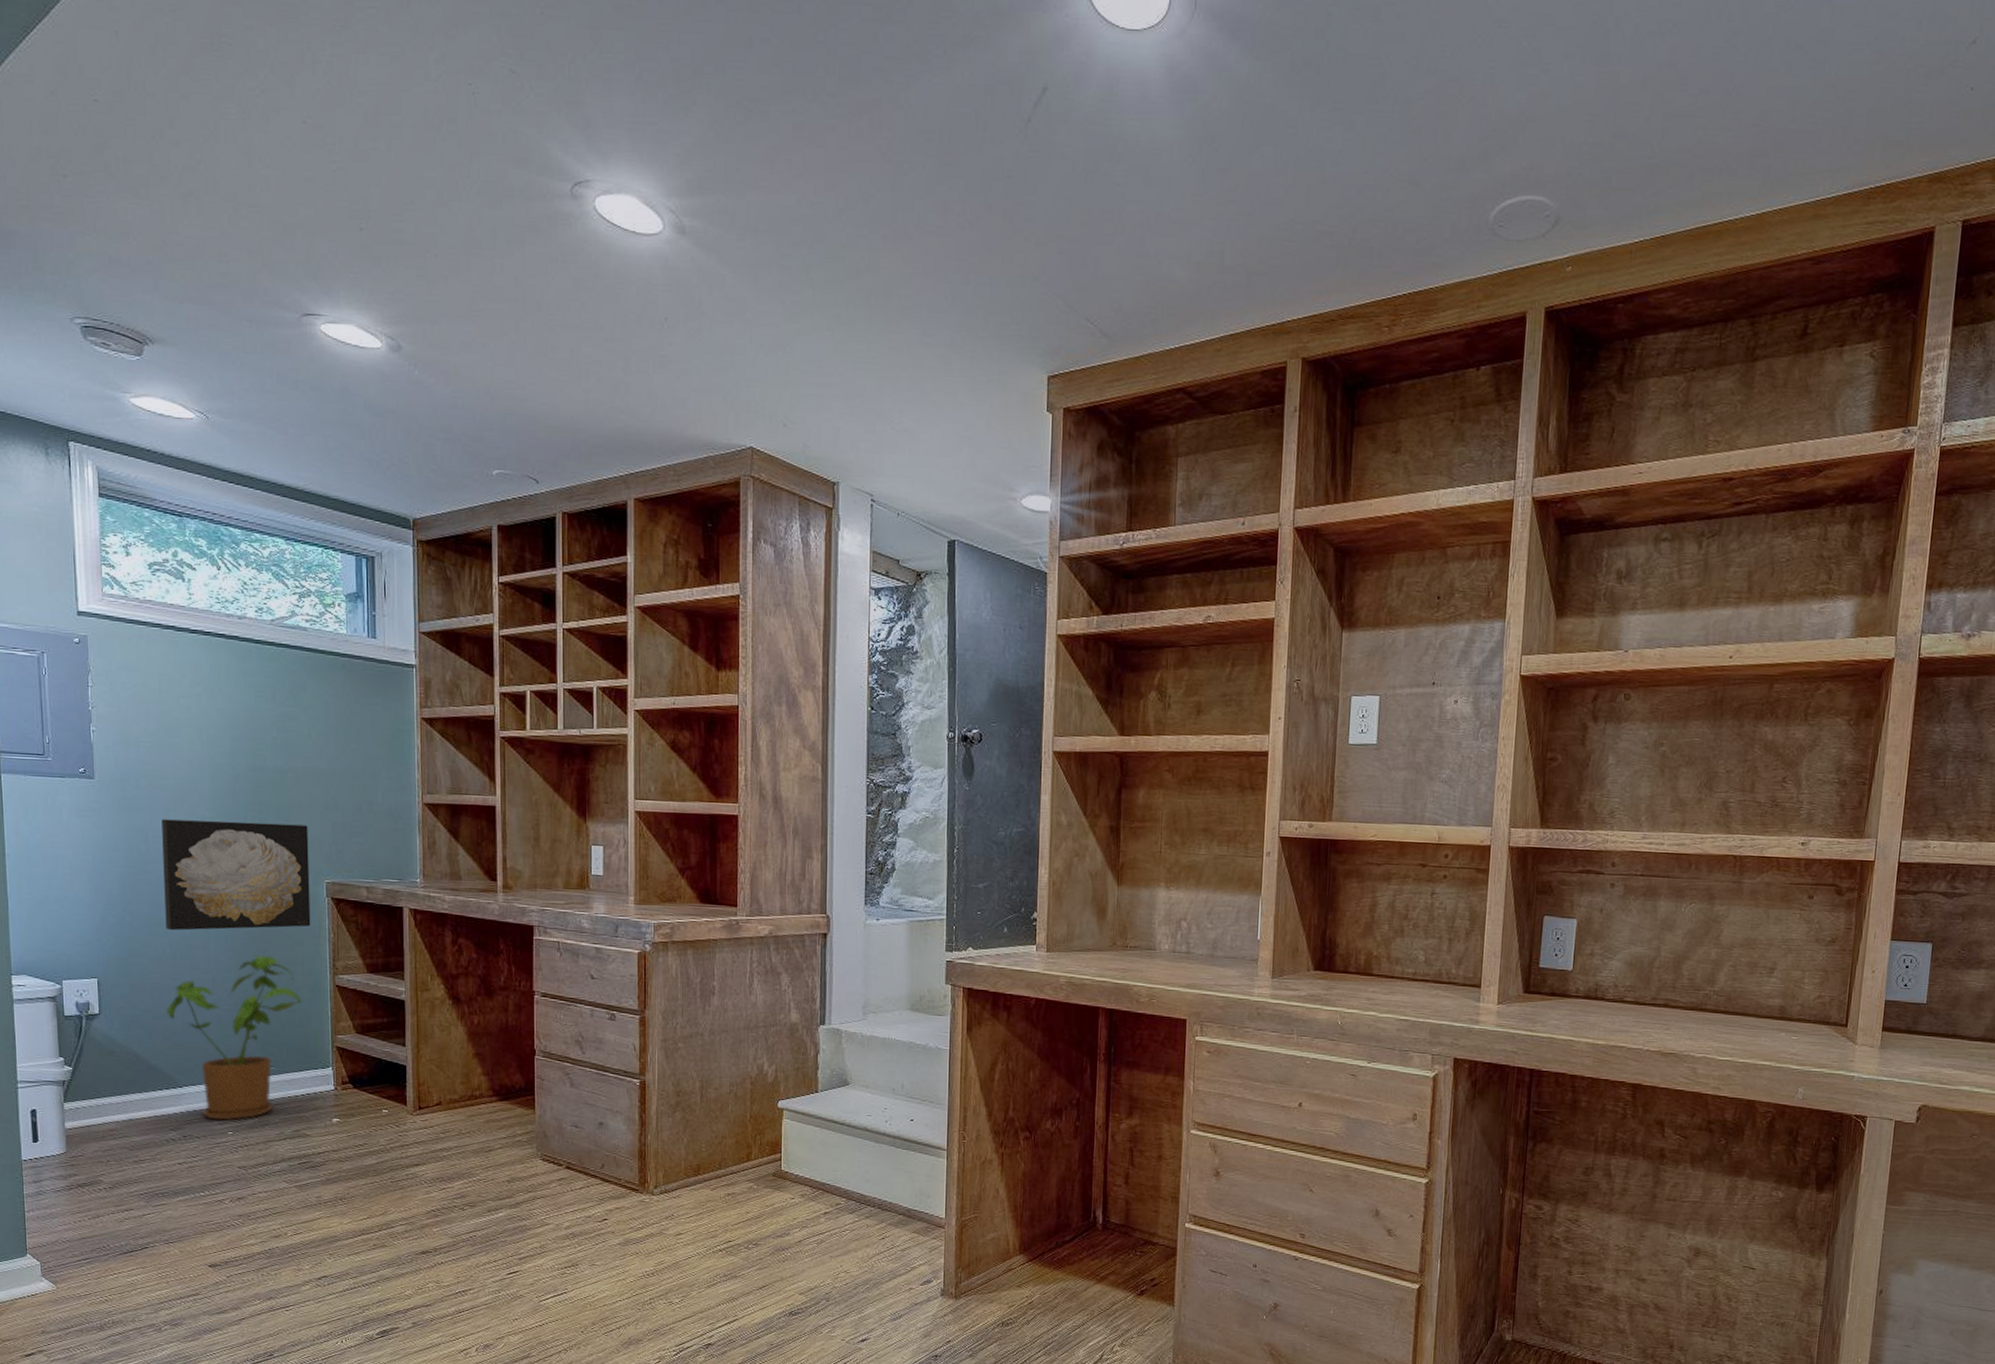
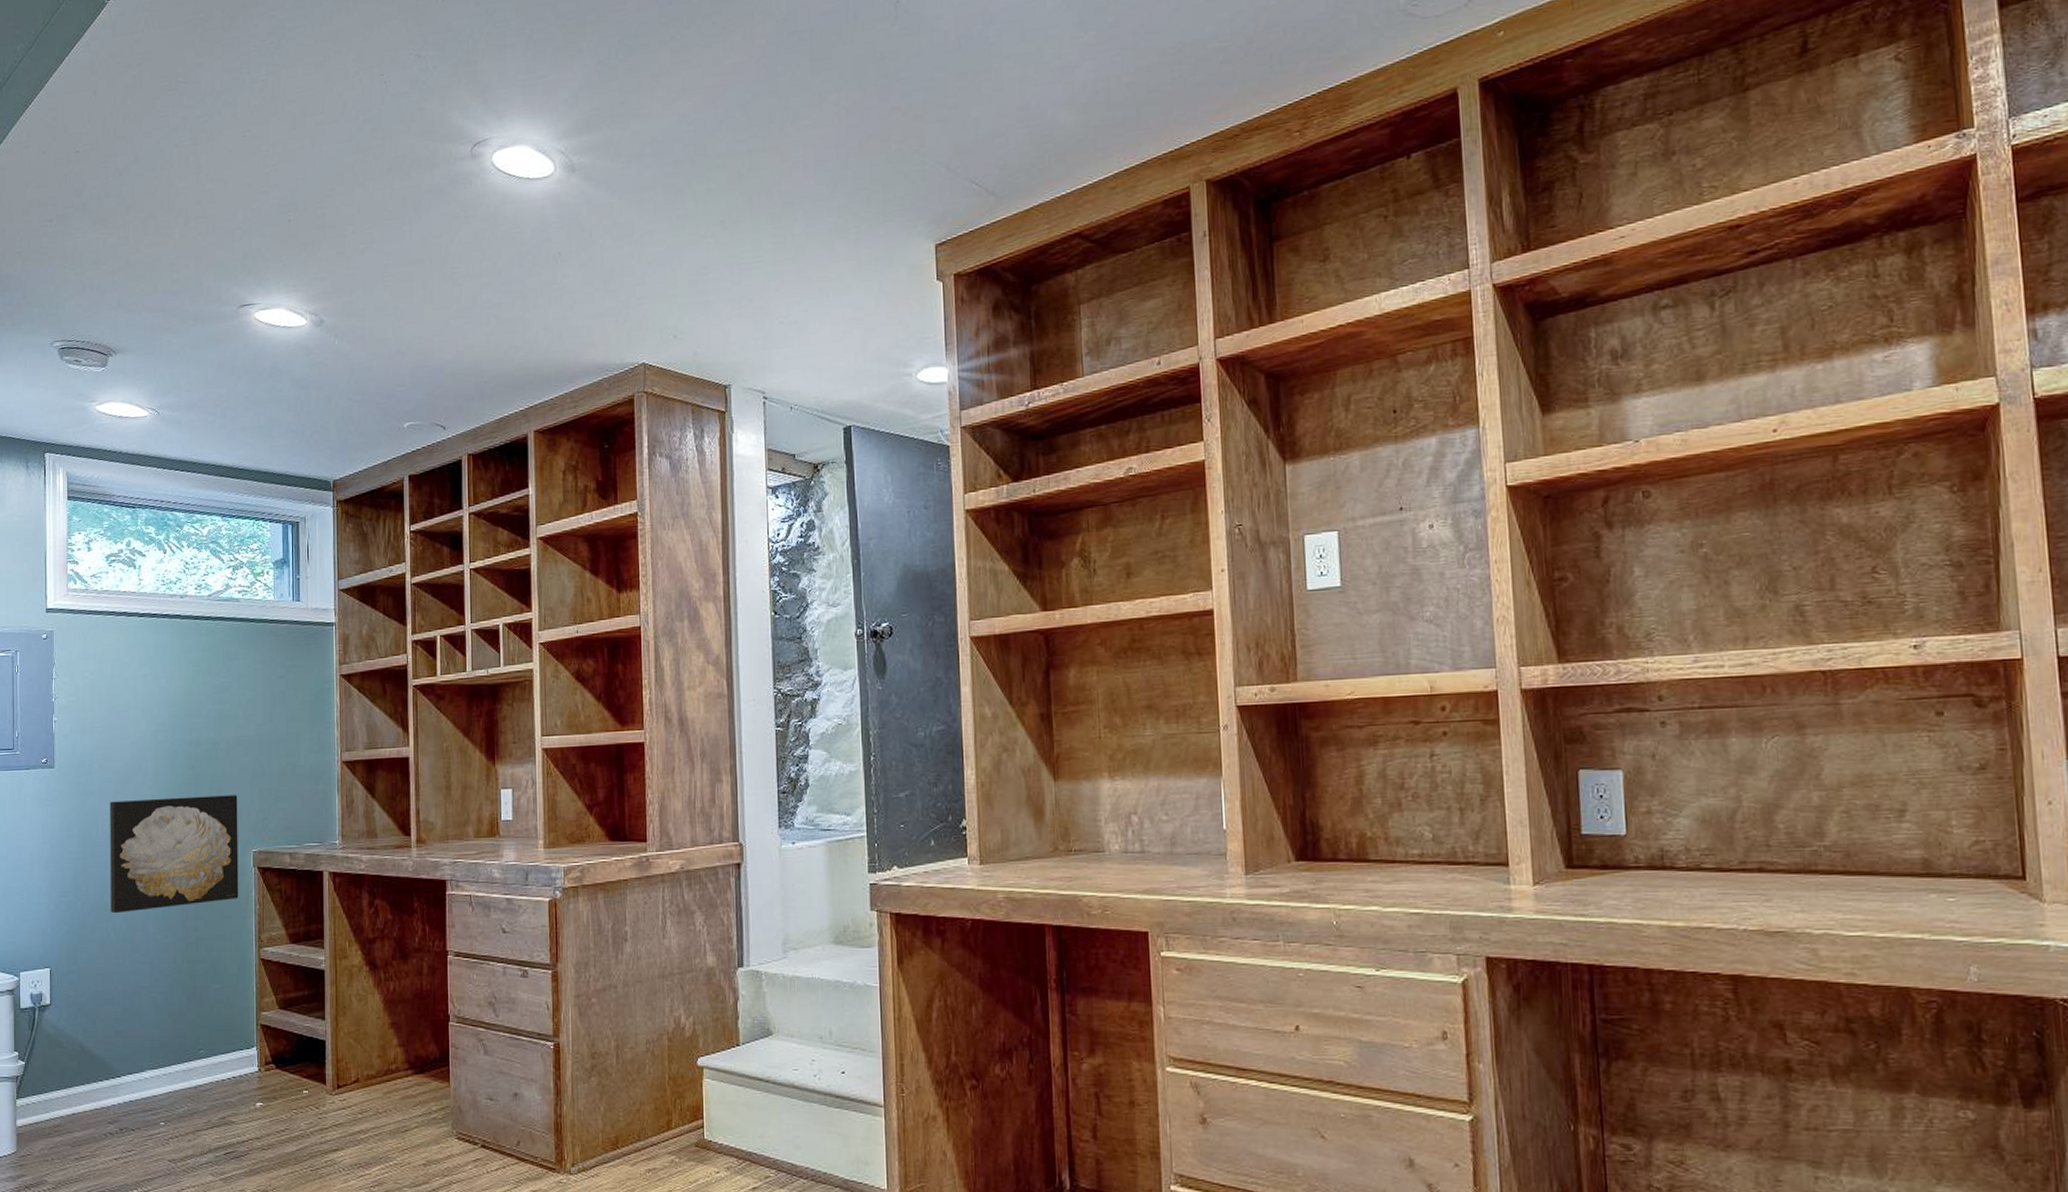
house plant: present [165,955,303,1120] -> none [108,932,230,1110]

